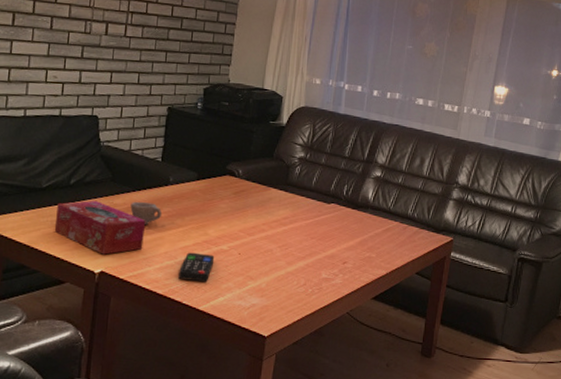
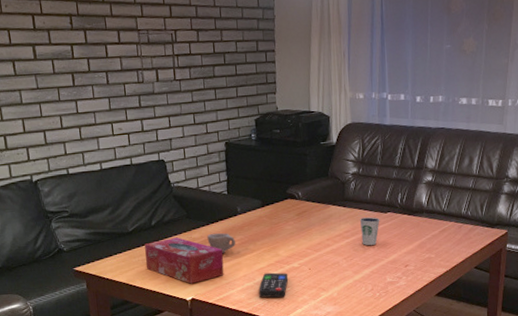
dixie cup: none [300,205,322,237] -> present [359,217,380,246]

